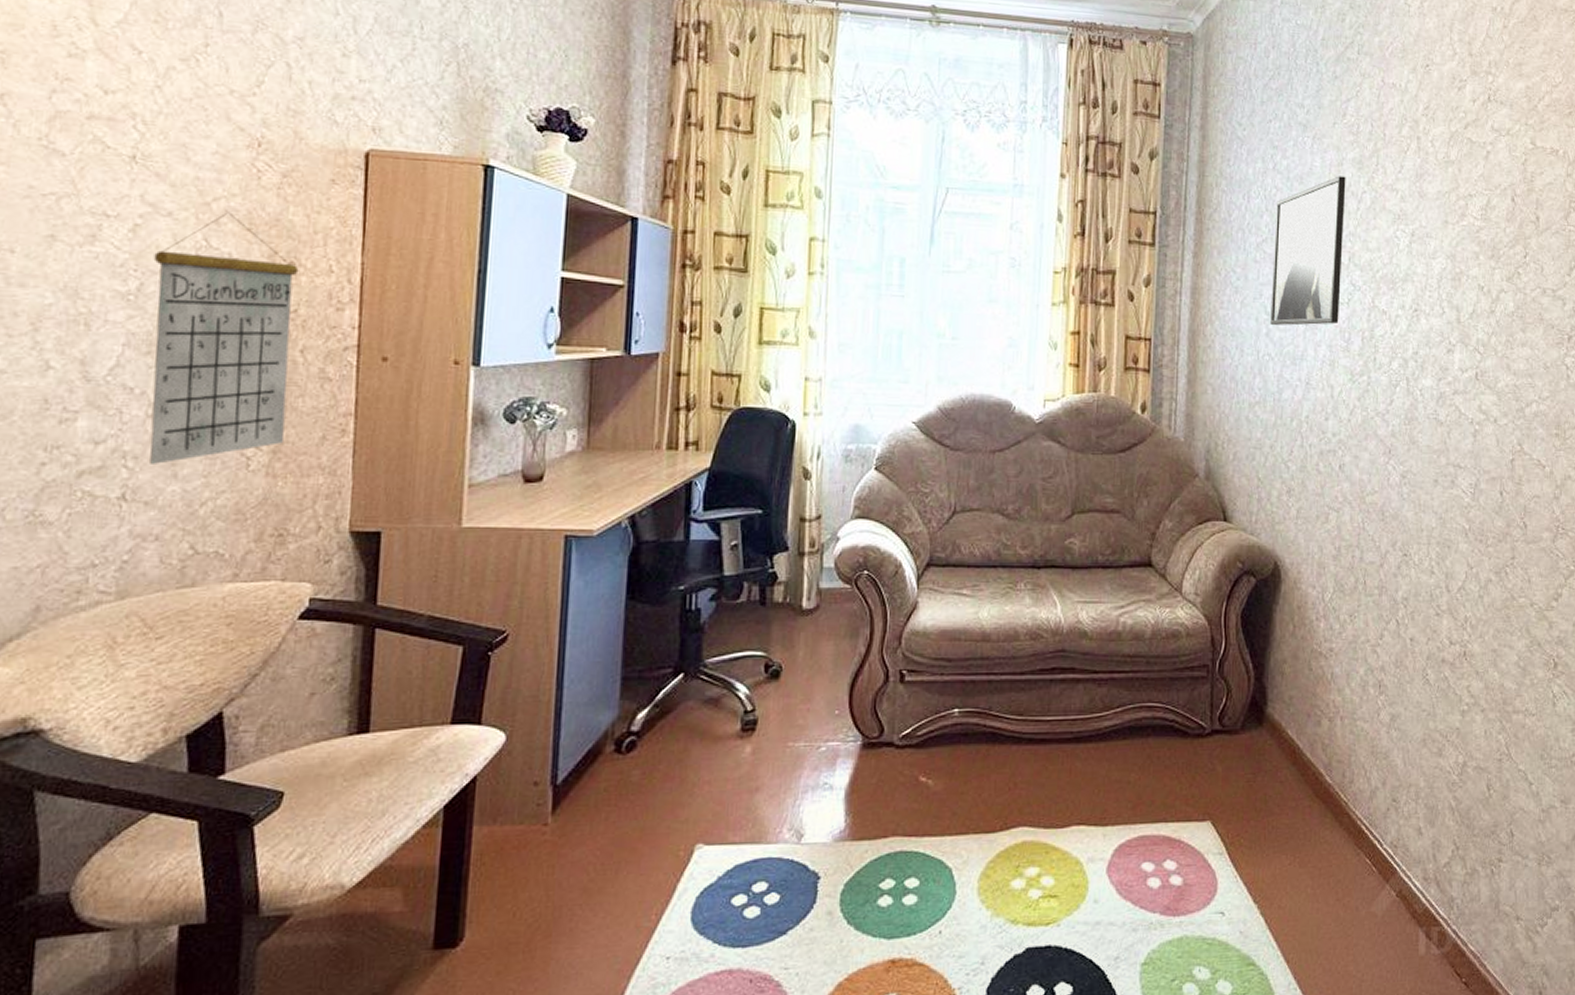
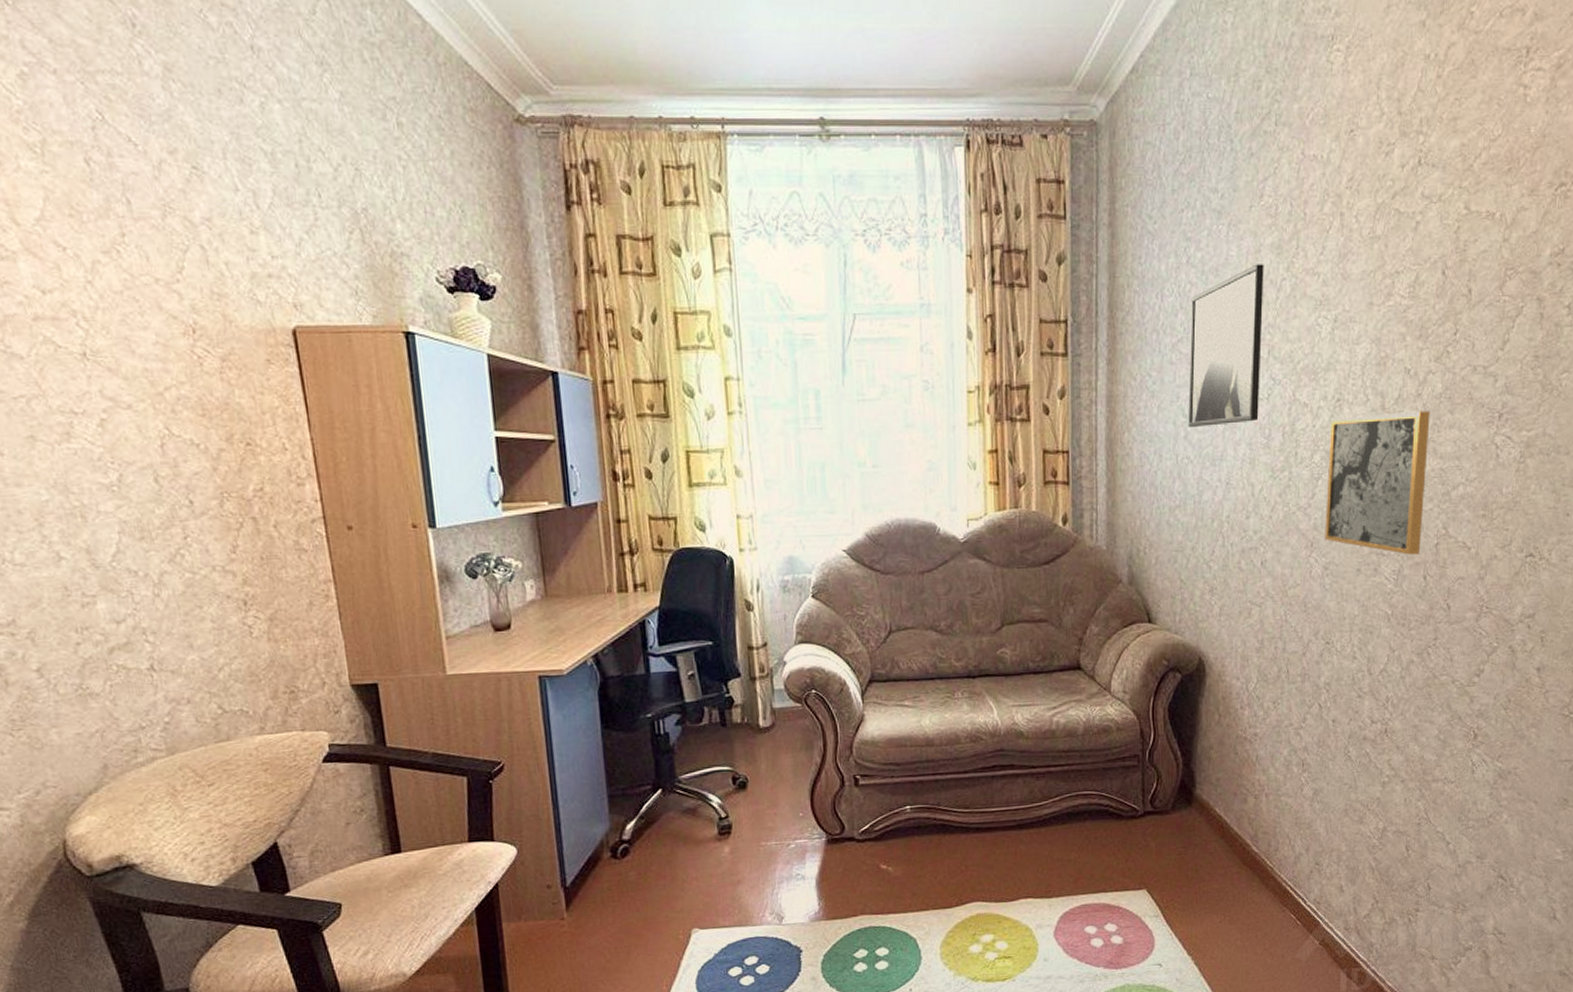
calendar: present [149,212,299,464] -> none [125,400,278,638]
wall art: none [1403,326,1503,469] -> present [1325,411,1430,555]

